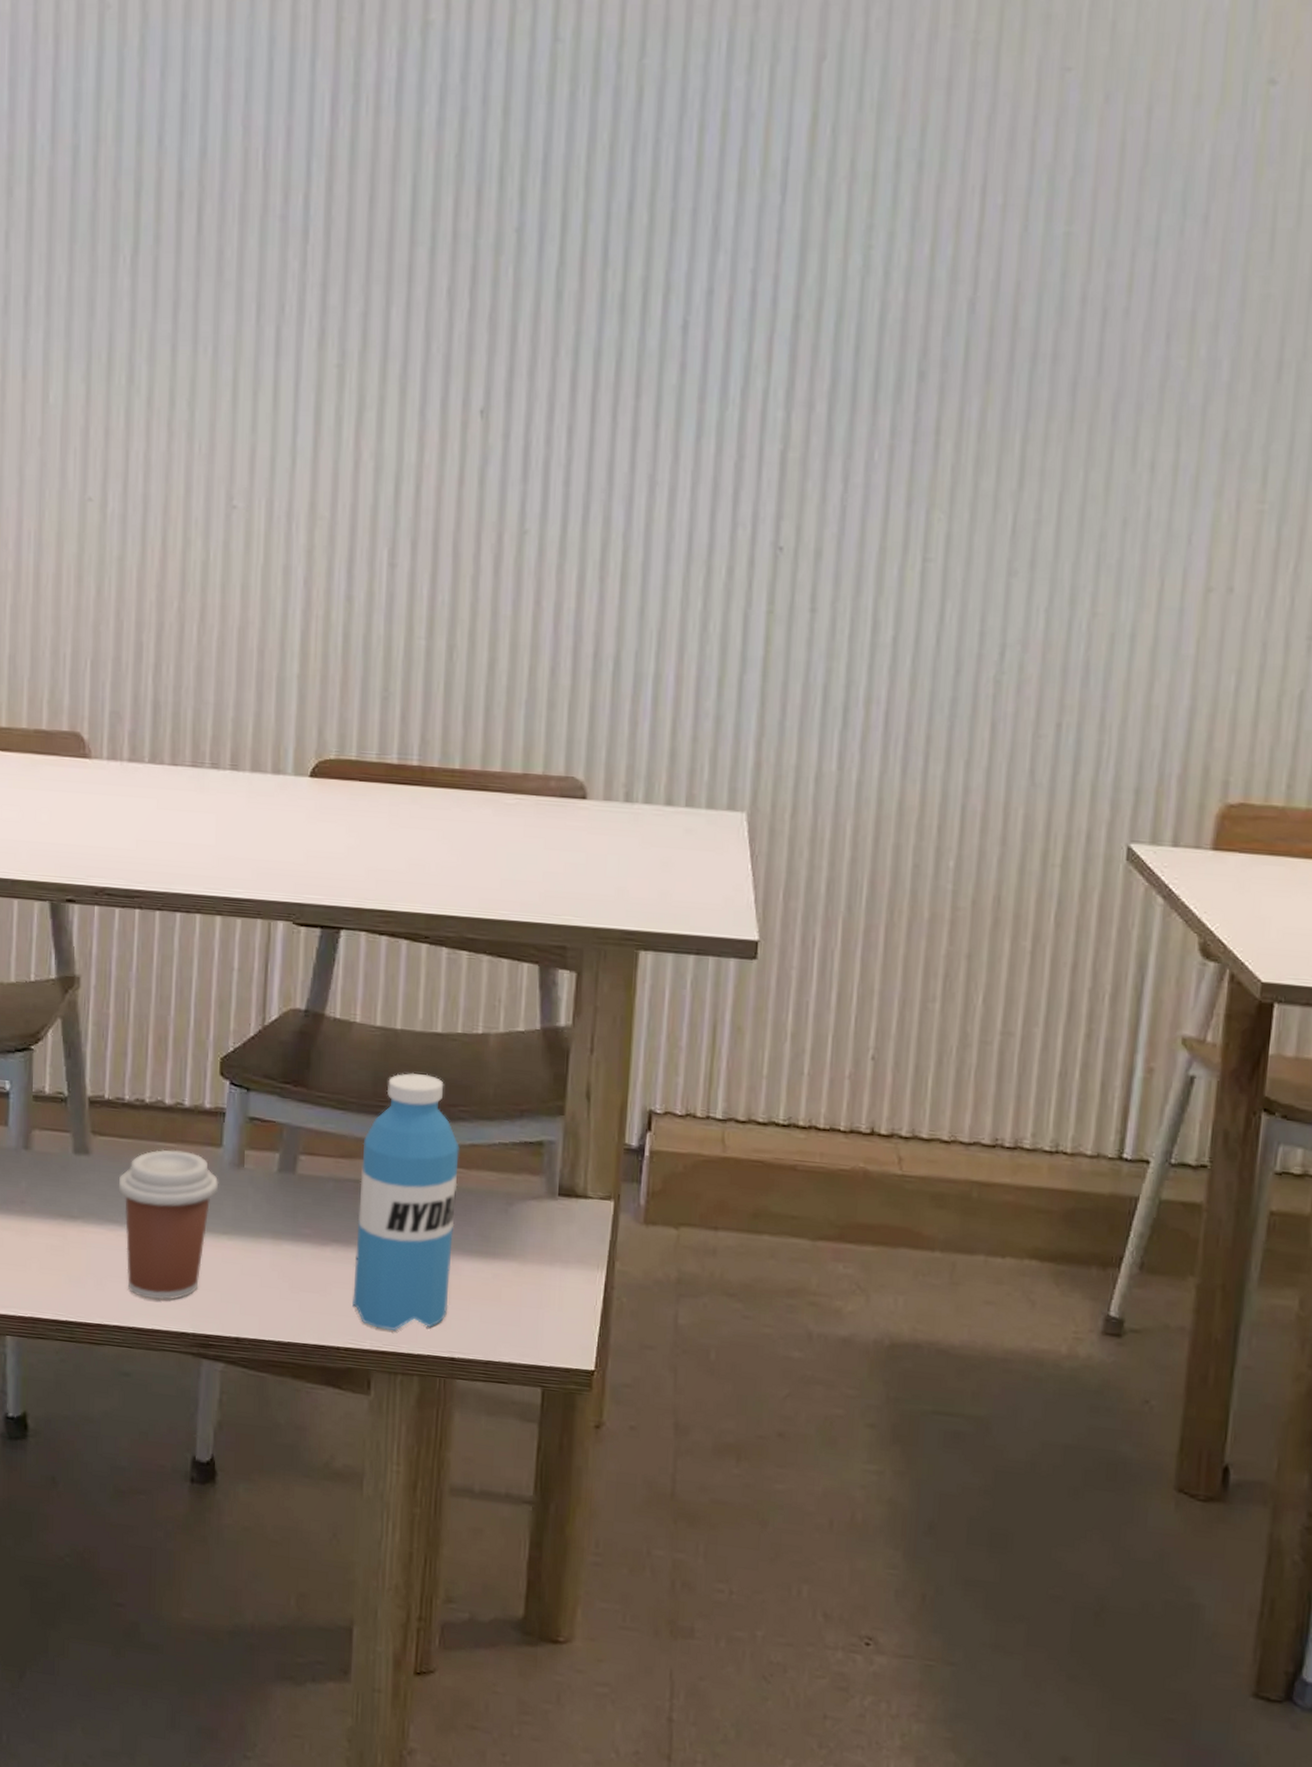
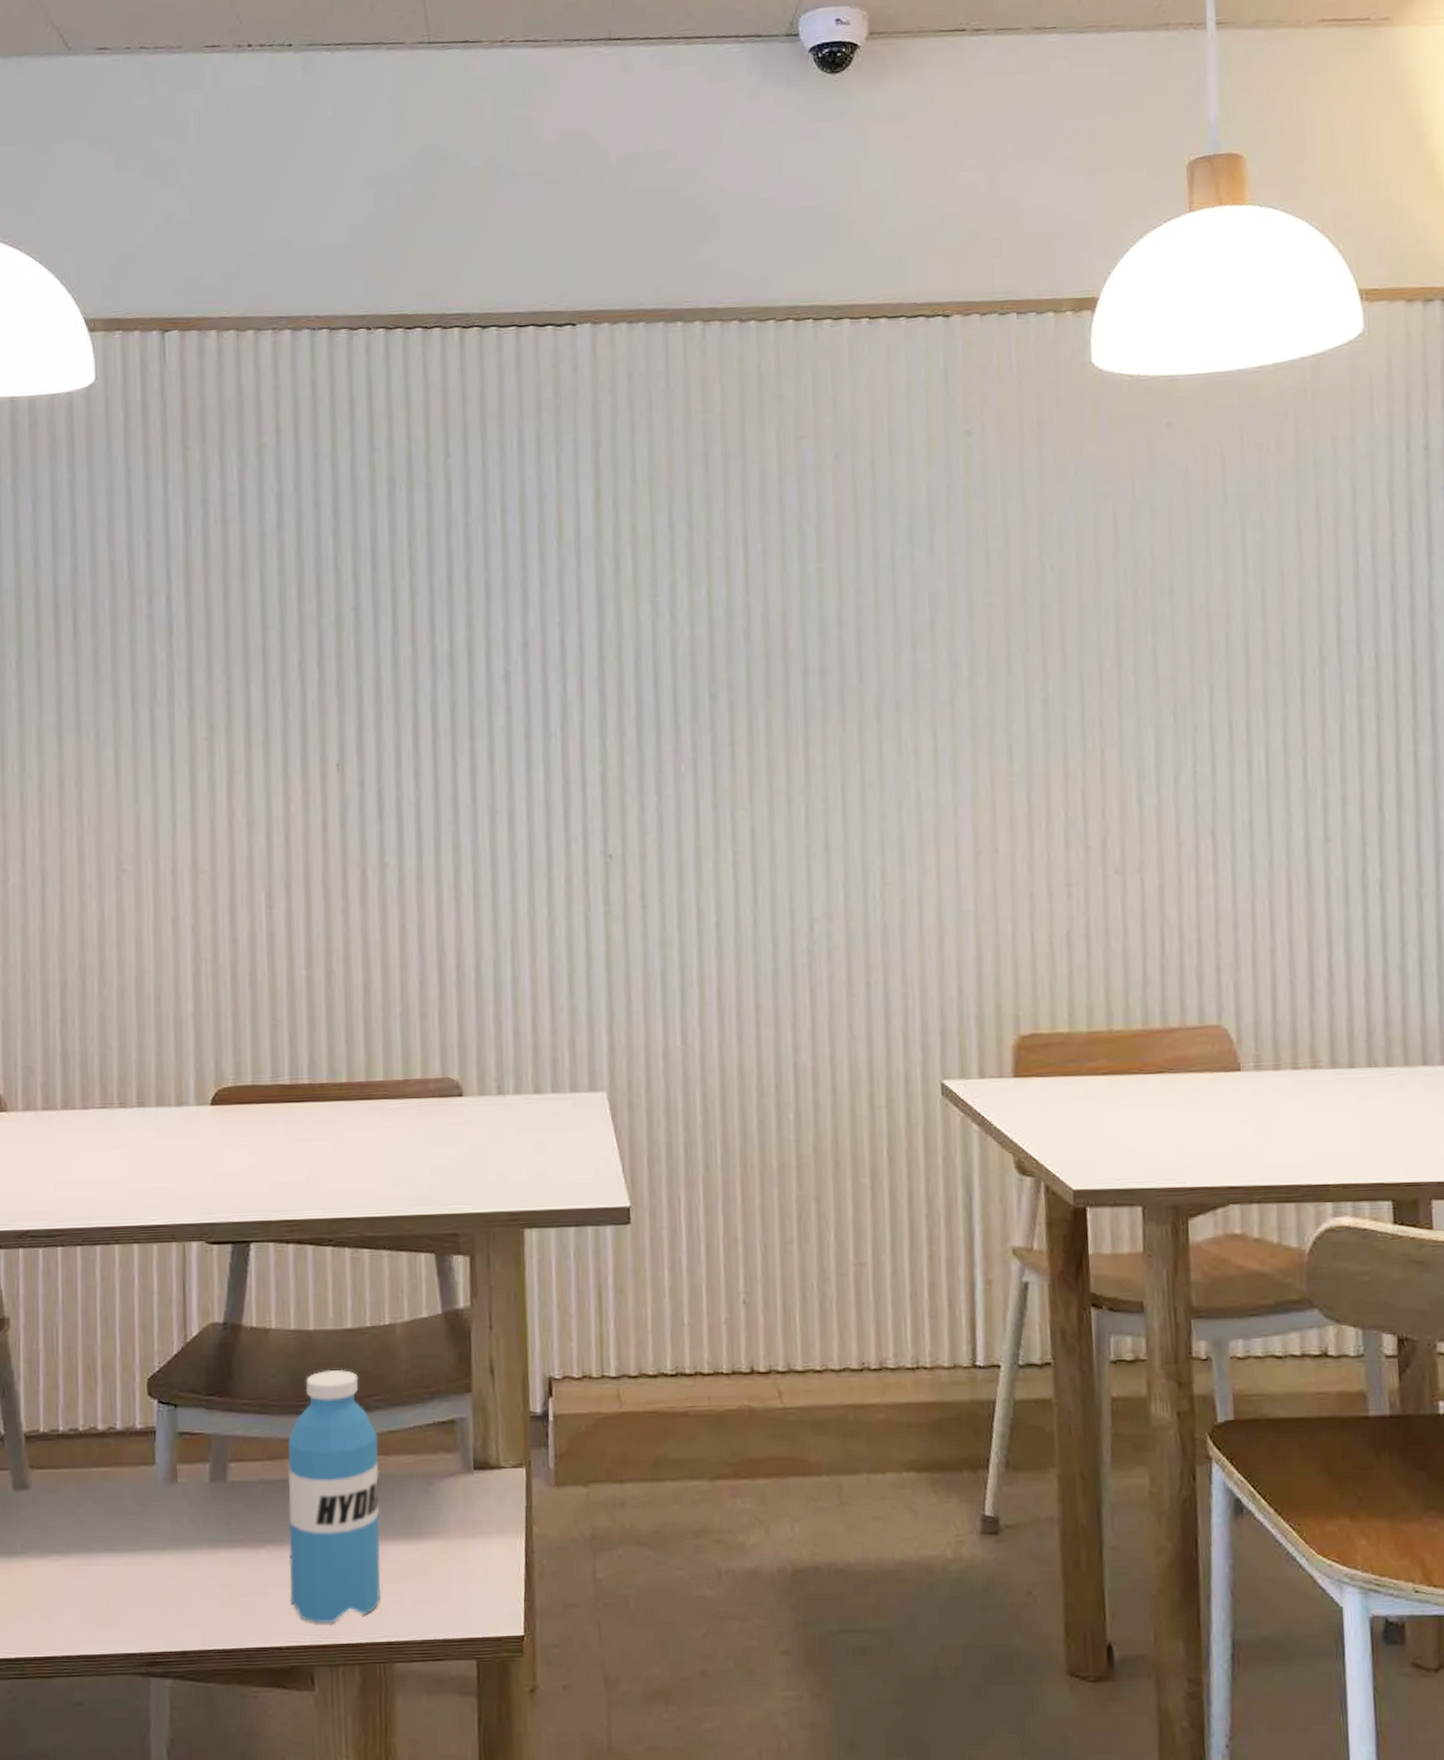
coffee cup: present [118,1149,219,1300] -> none [58,1473,155,1625]

